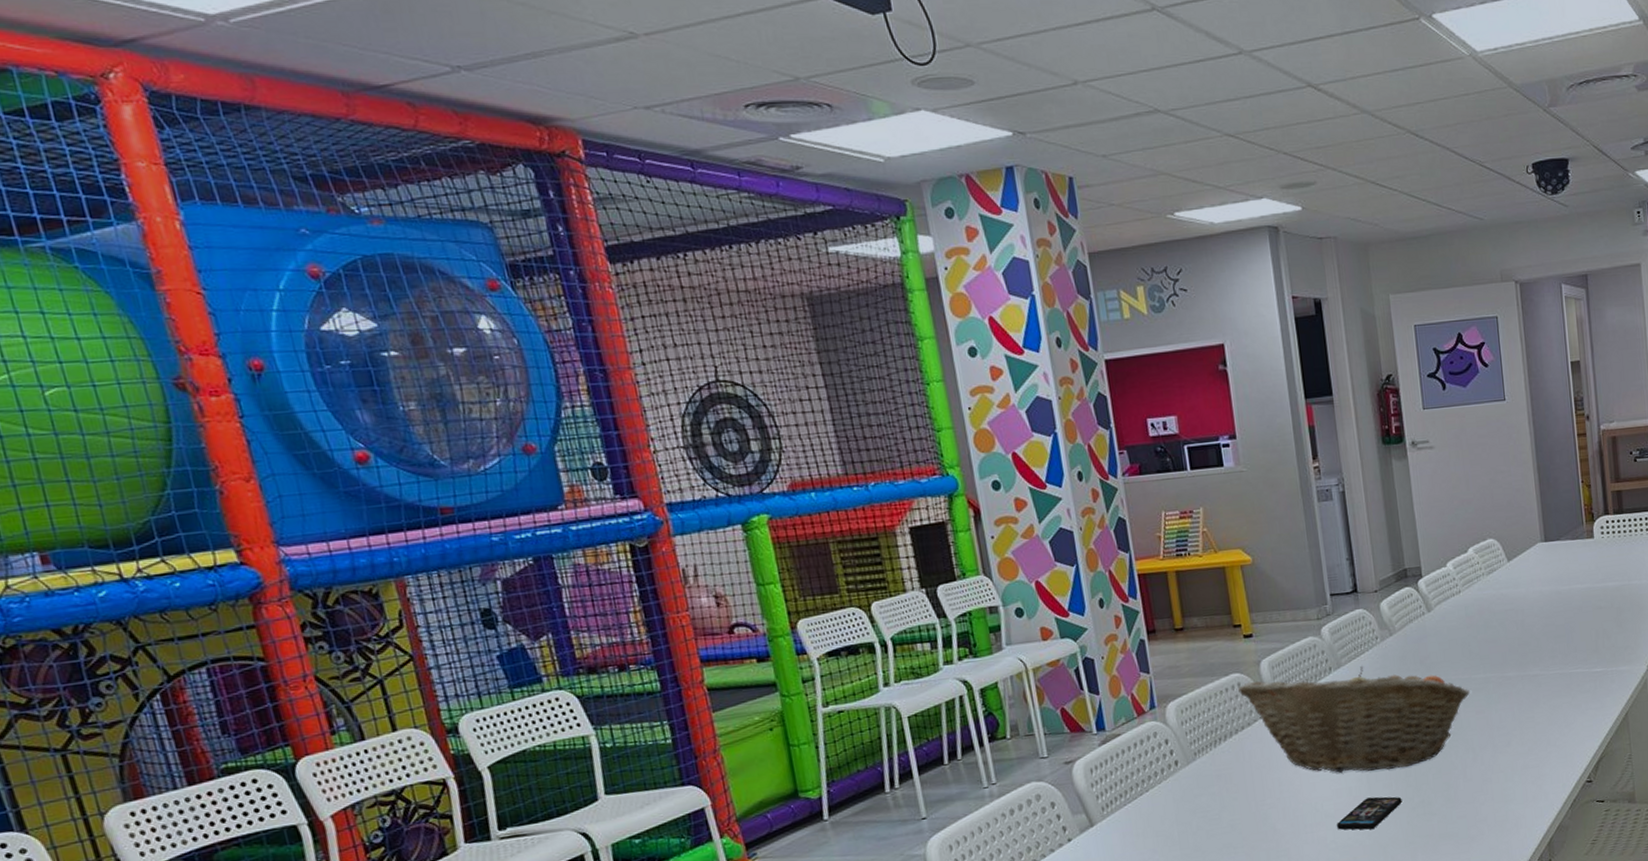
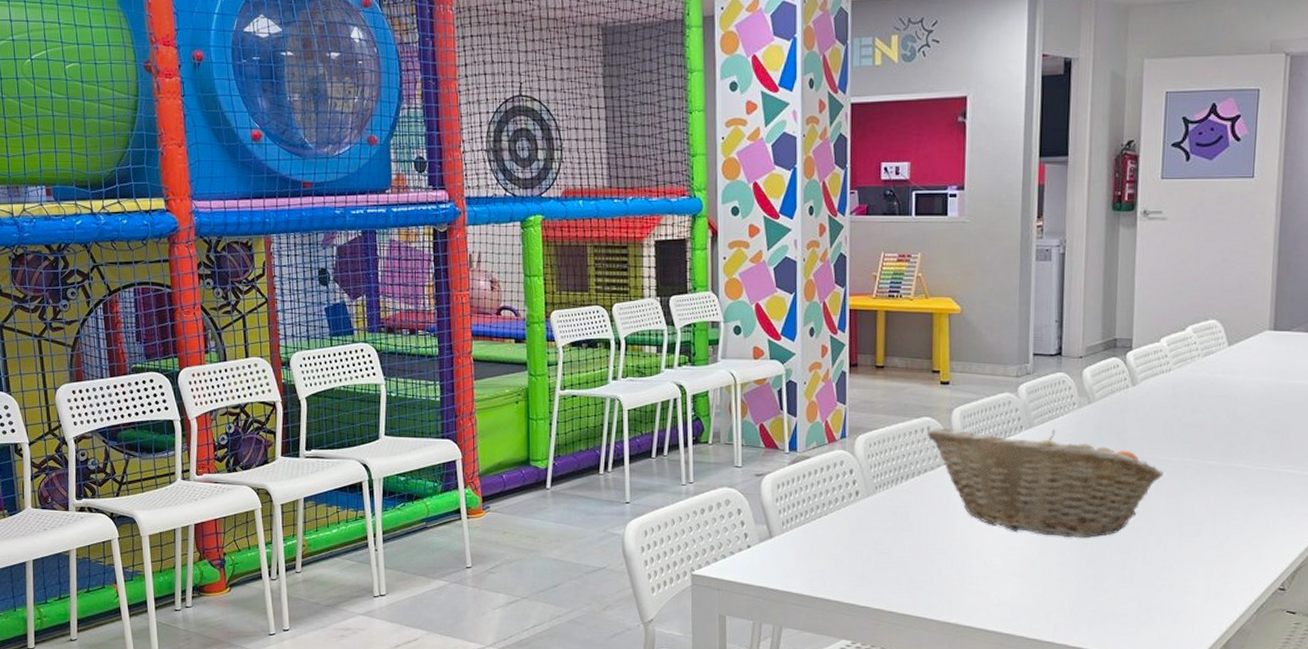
smartphone: present [1336,797,1402,830] -> none [1002,561,1074,593]

